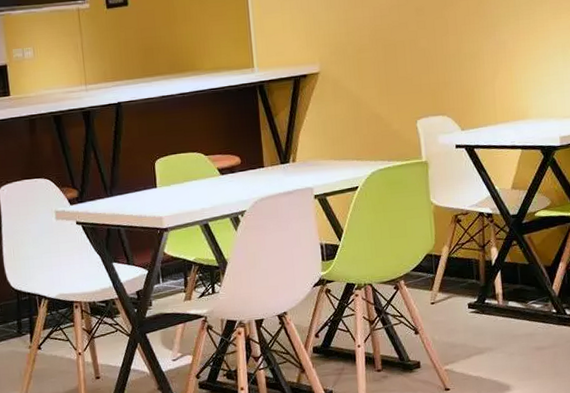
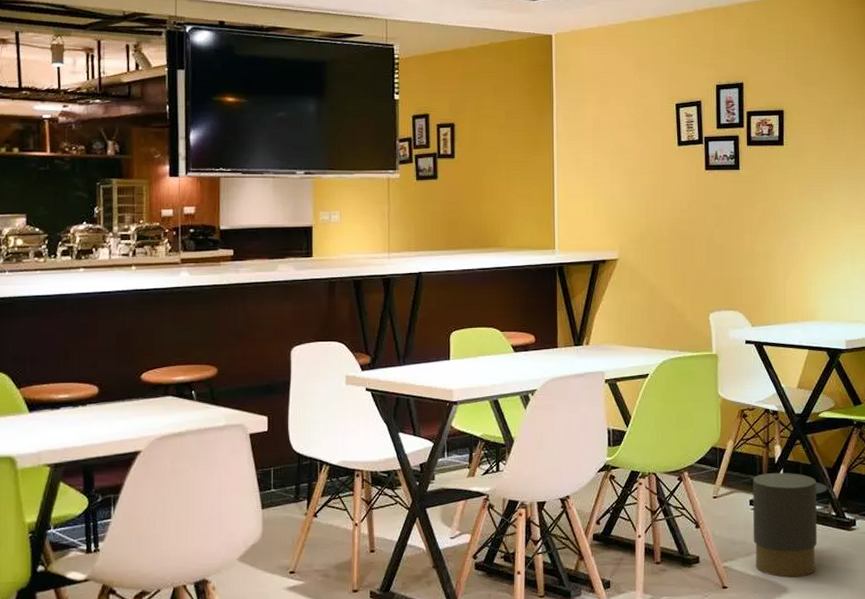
trash can: none [470,274,547,376] -> present [752,472,828,578]

